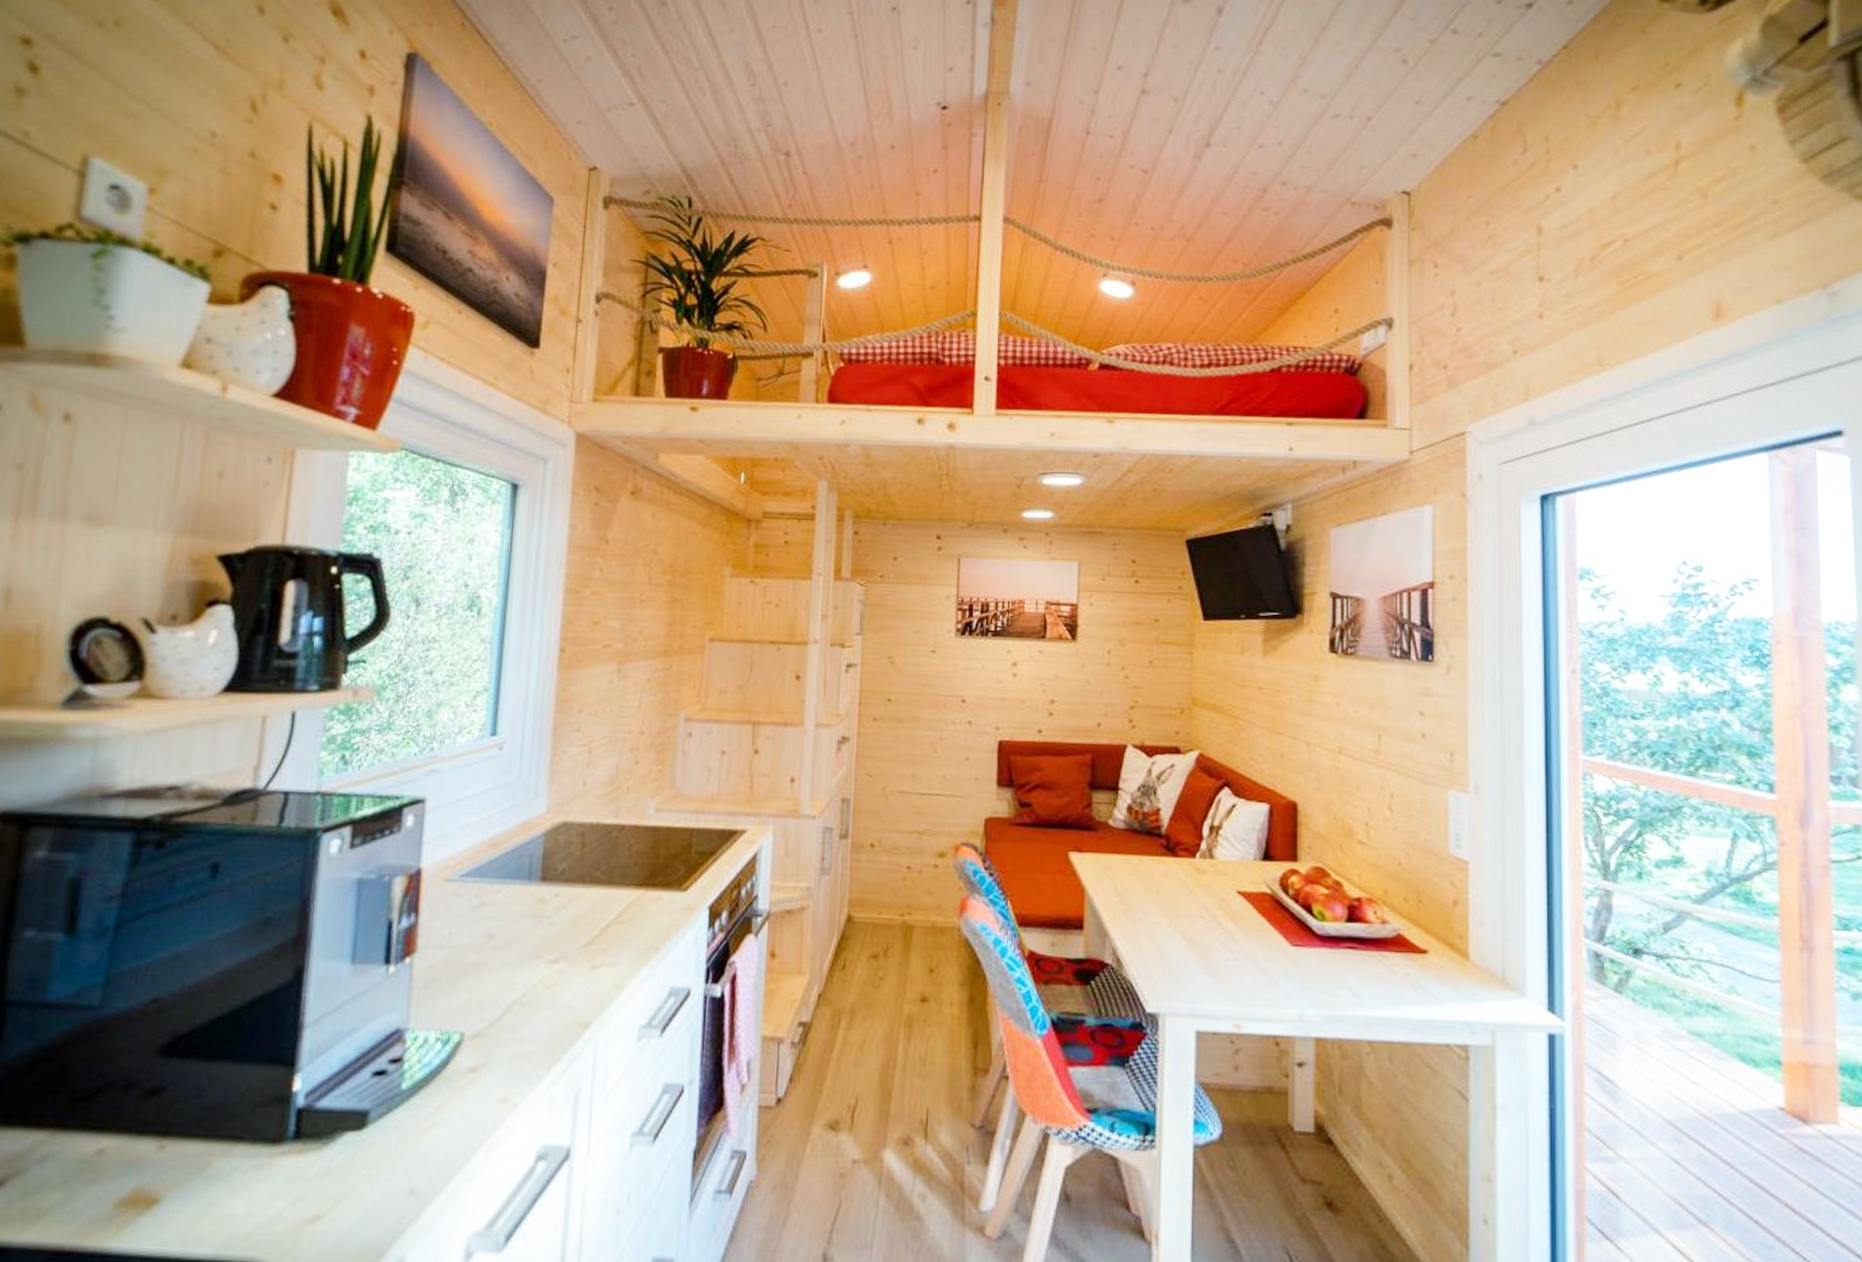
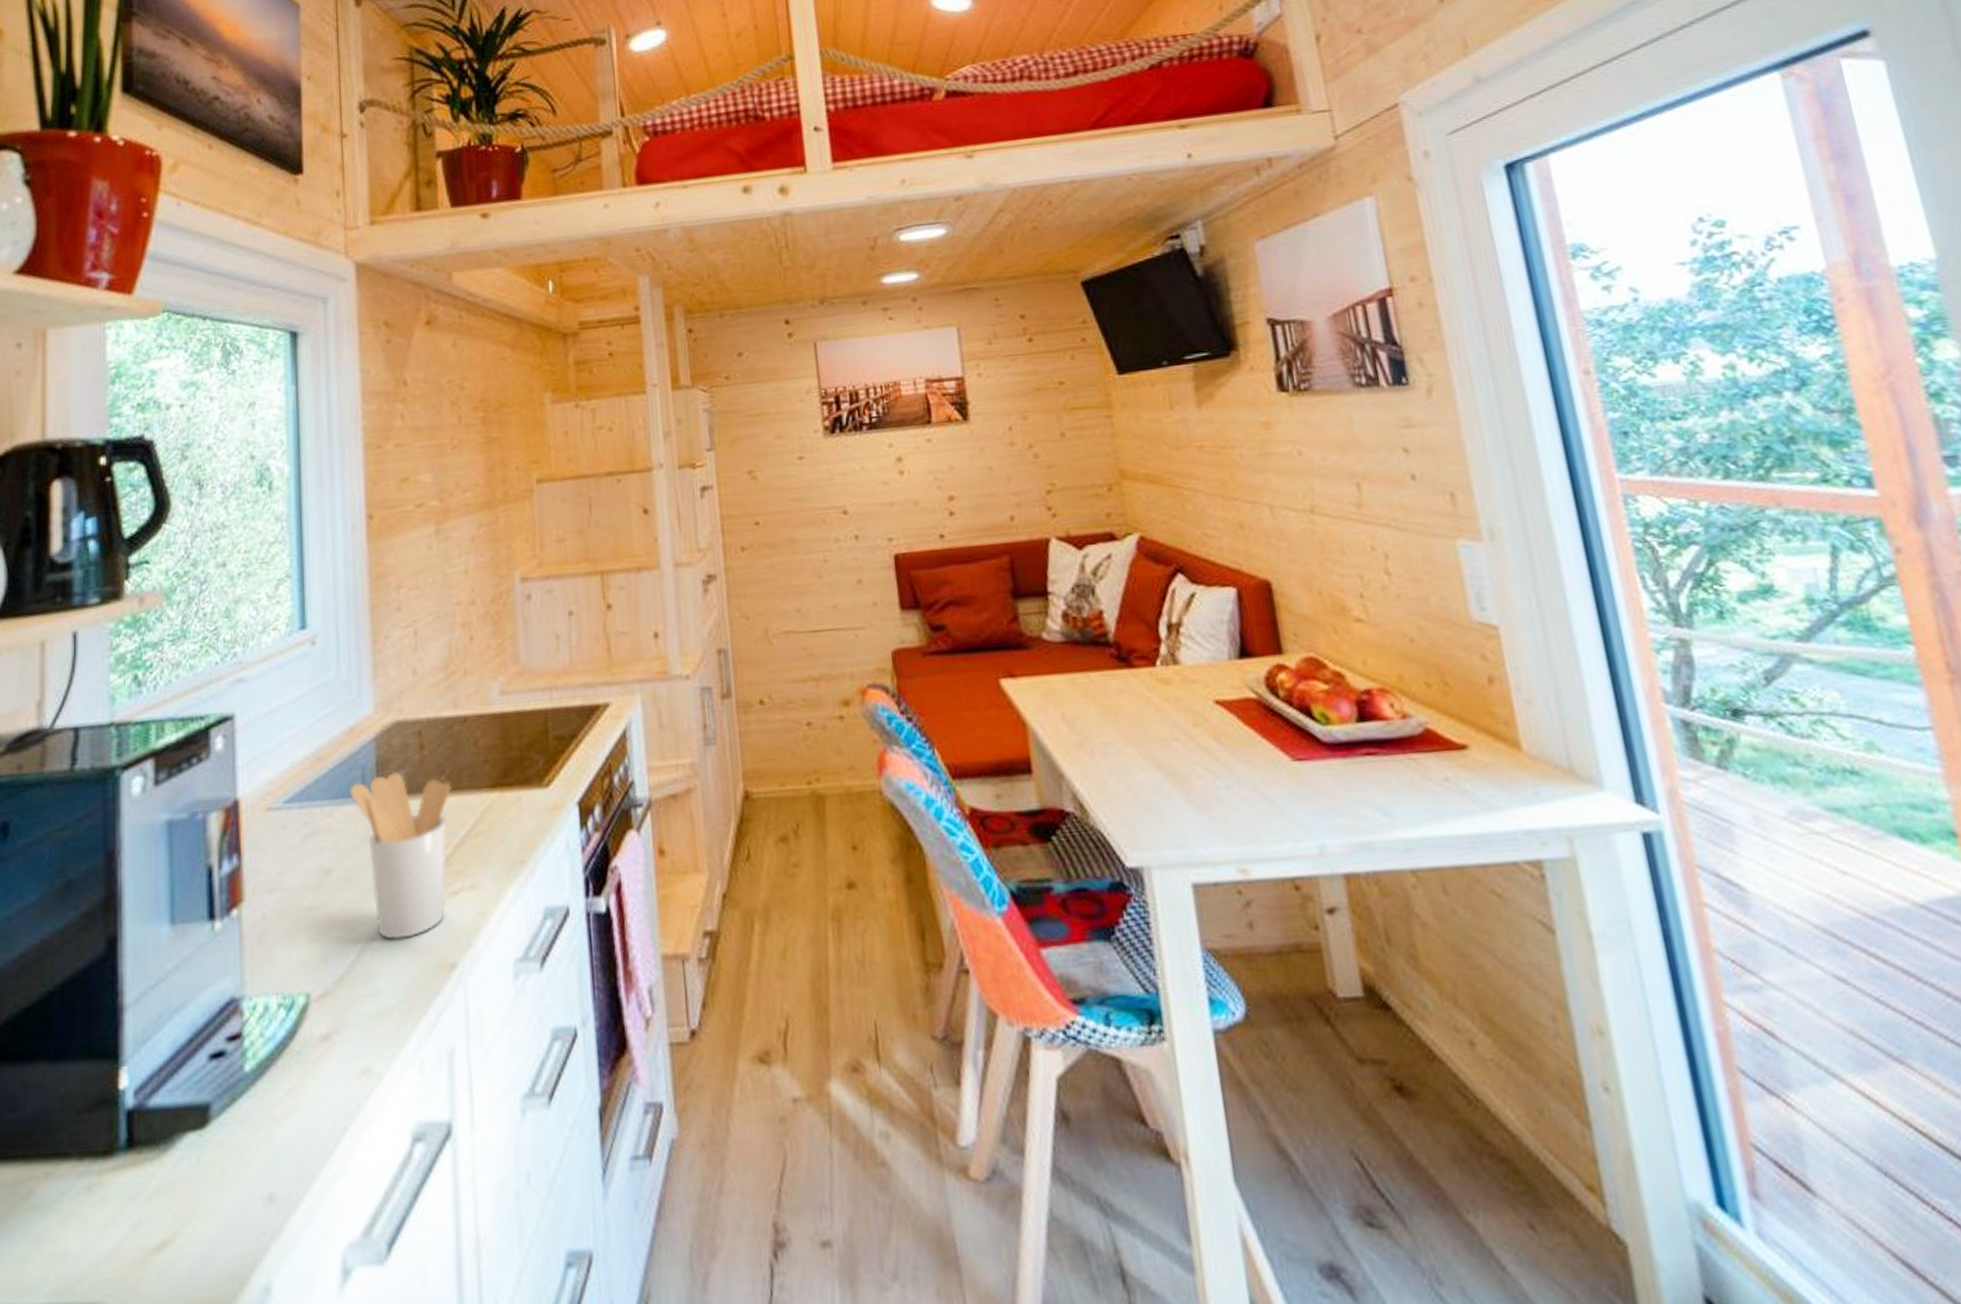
utensil holder: none [517,862,604,998] -> present [349,771,451,940]

